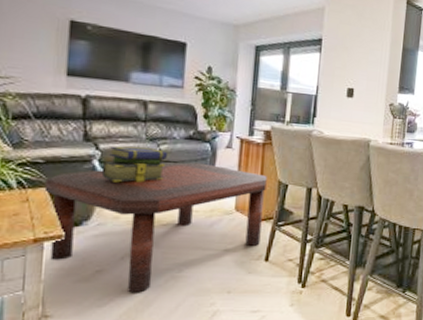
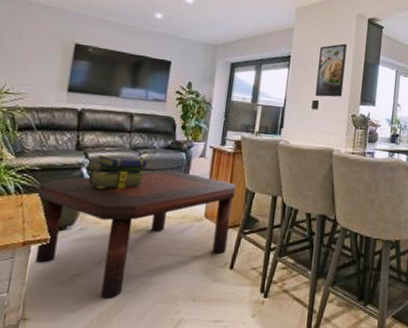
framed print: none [350,26,385,85] -> present [315,43,348,97]

